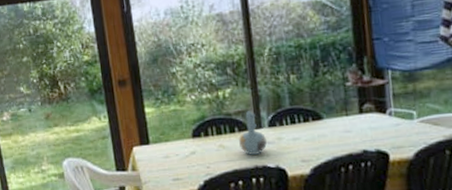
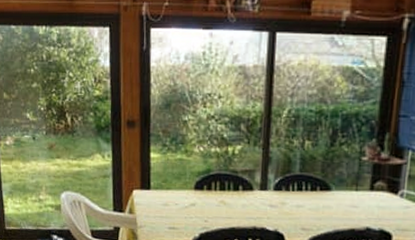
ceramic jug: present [239,111,268,155] -> none [241,171,270,216]

